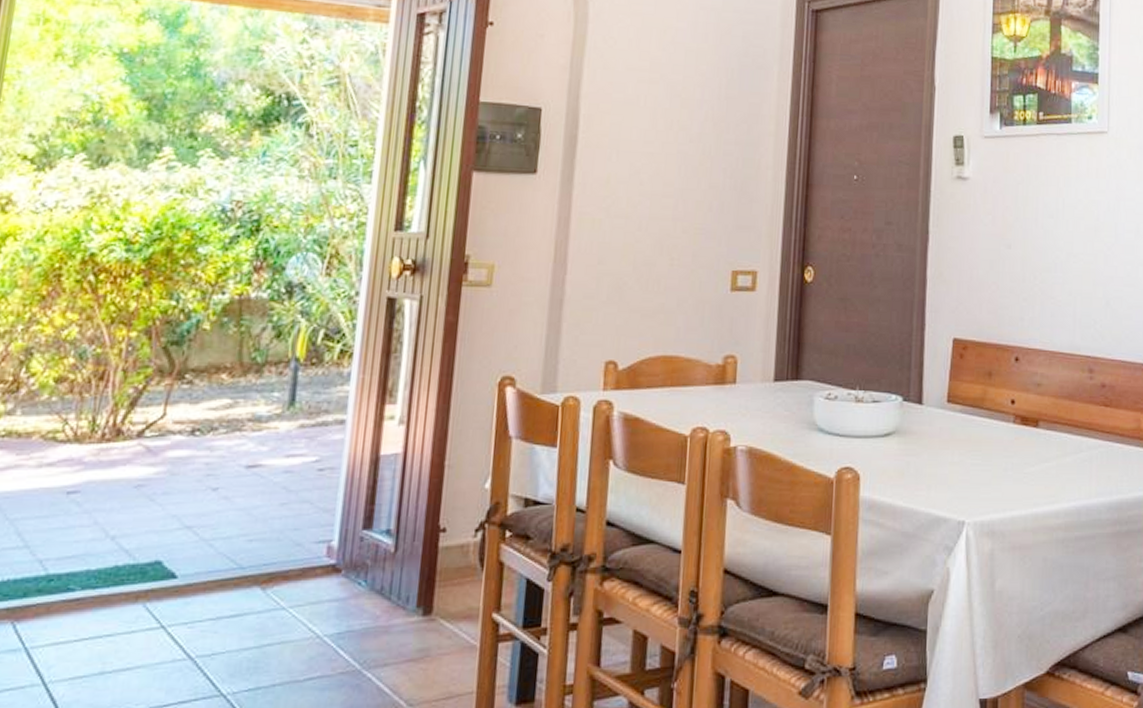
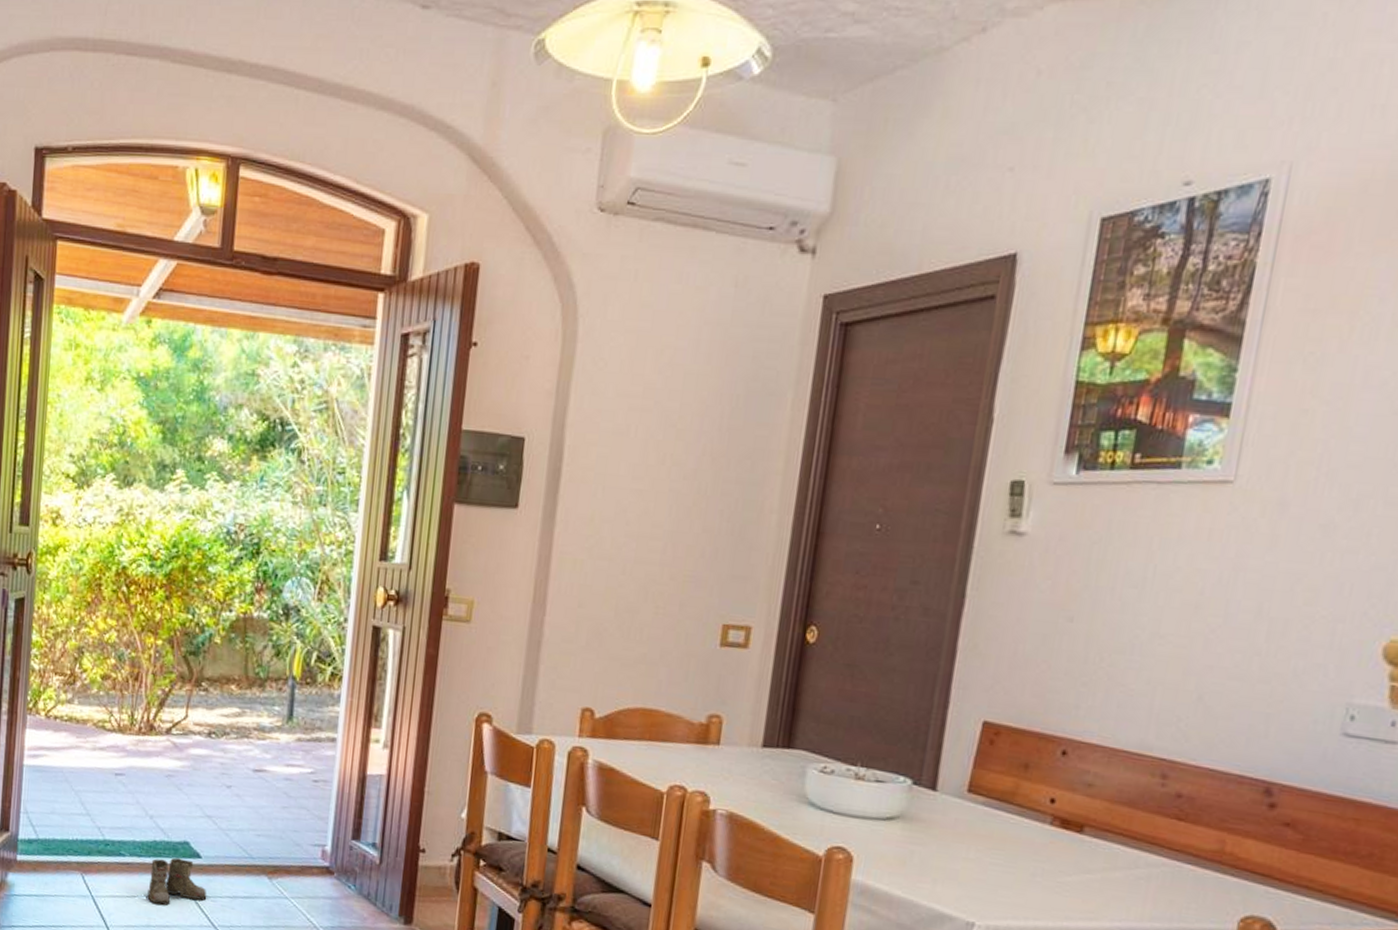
boots: none [101,582,183,645] -> present [146,857,207,906]

